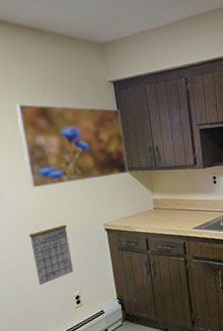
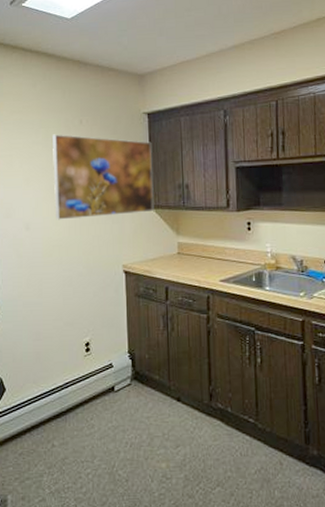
calendar: present [28,222,74,286] -> none [47,257,87,326]

